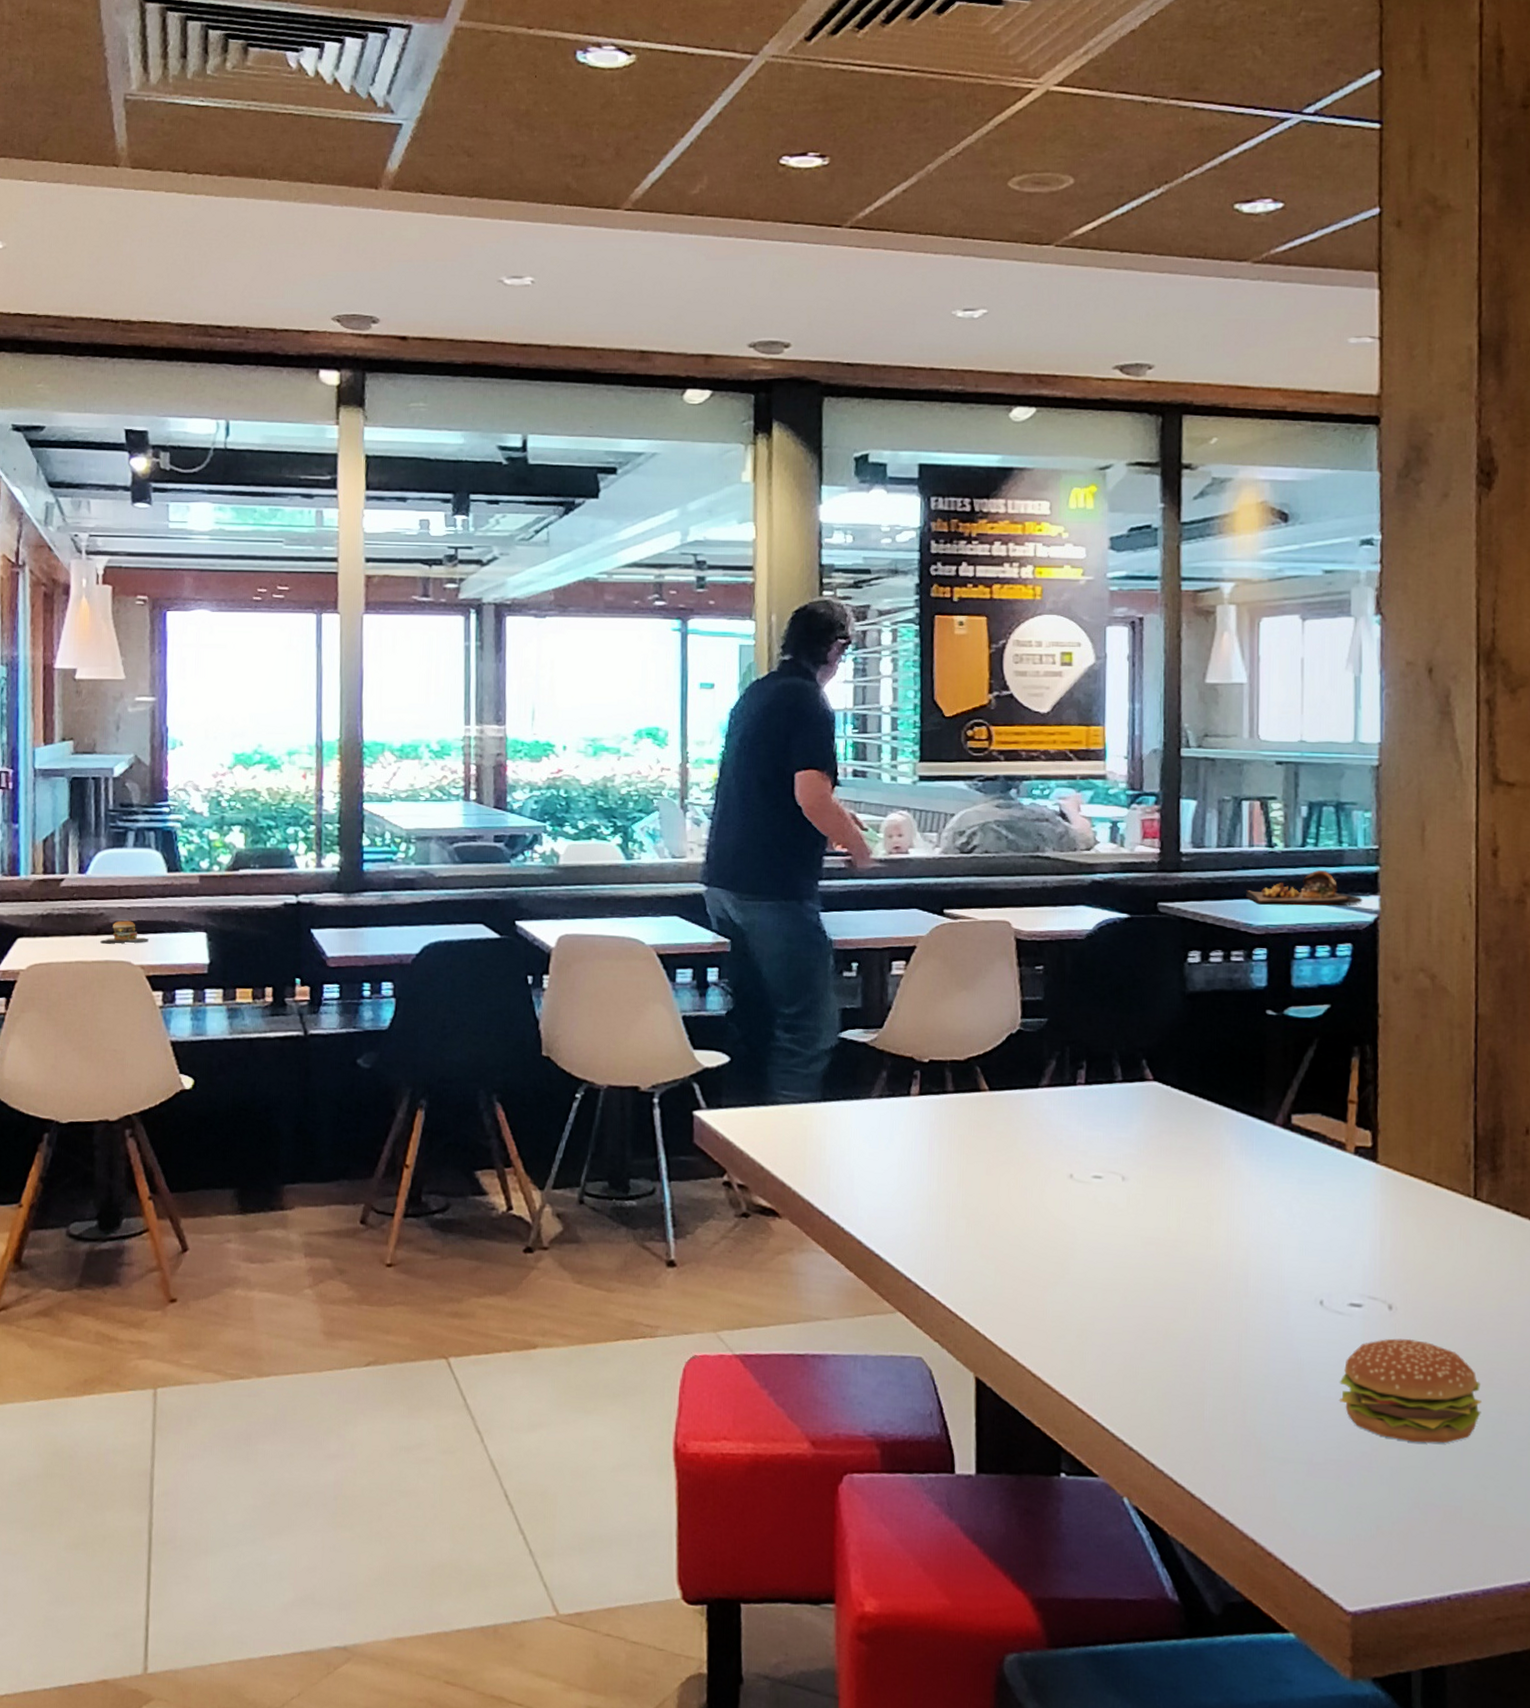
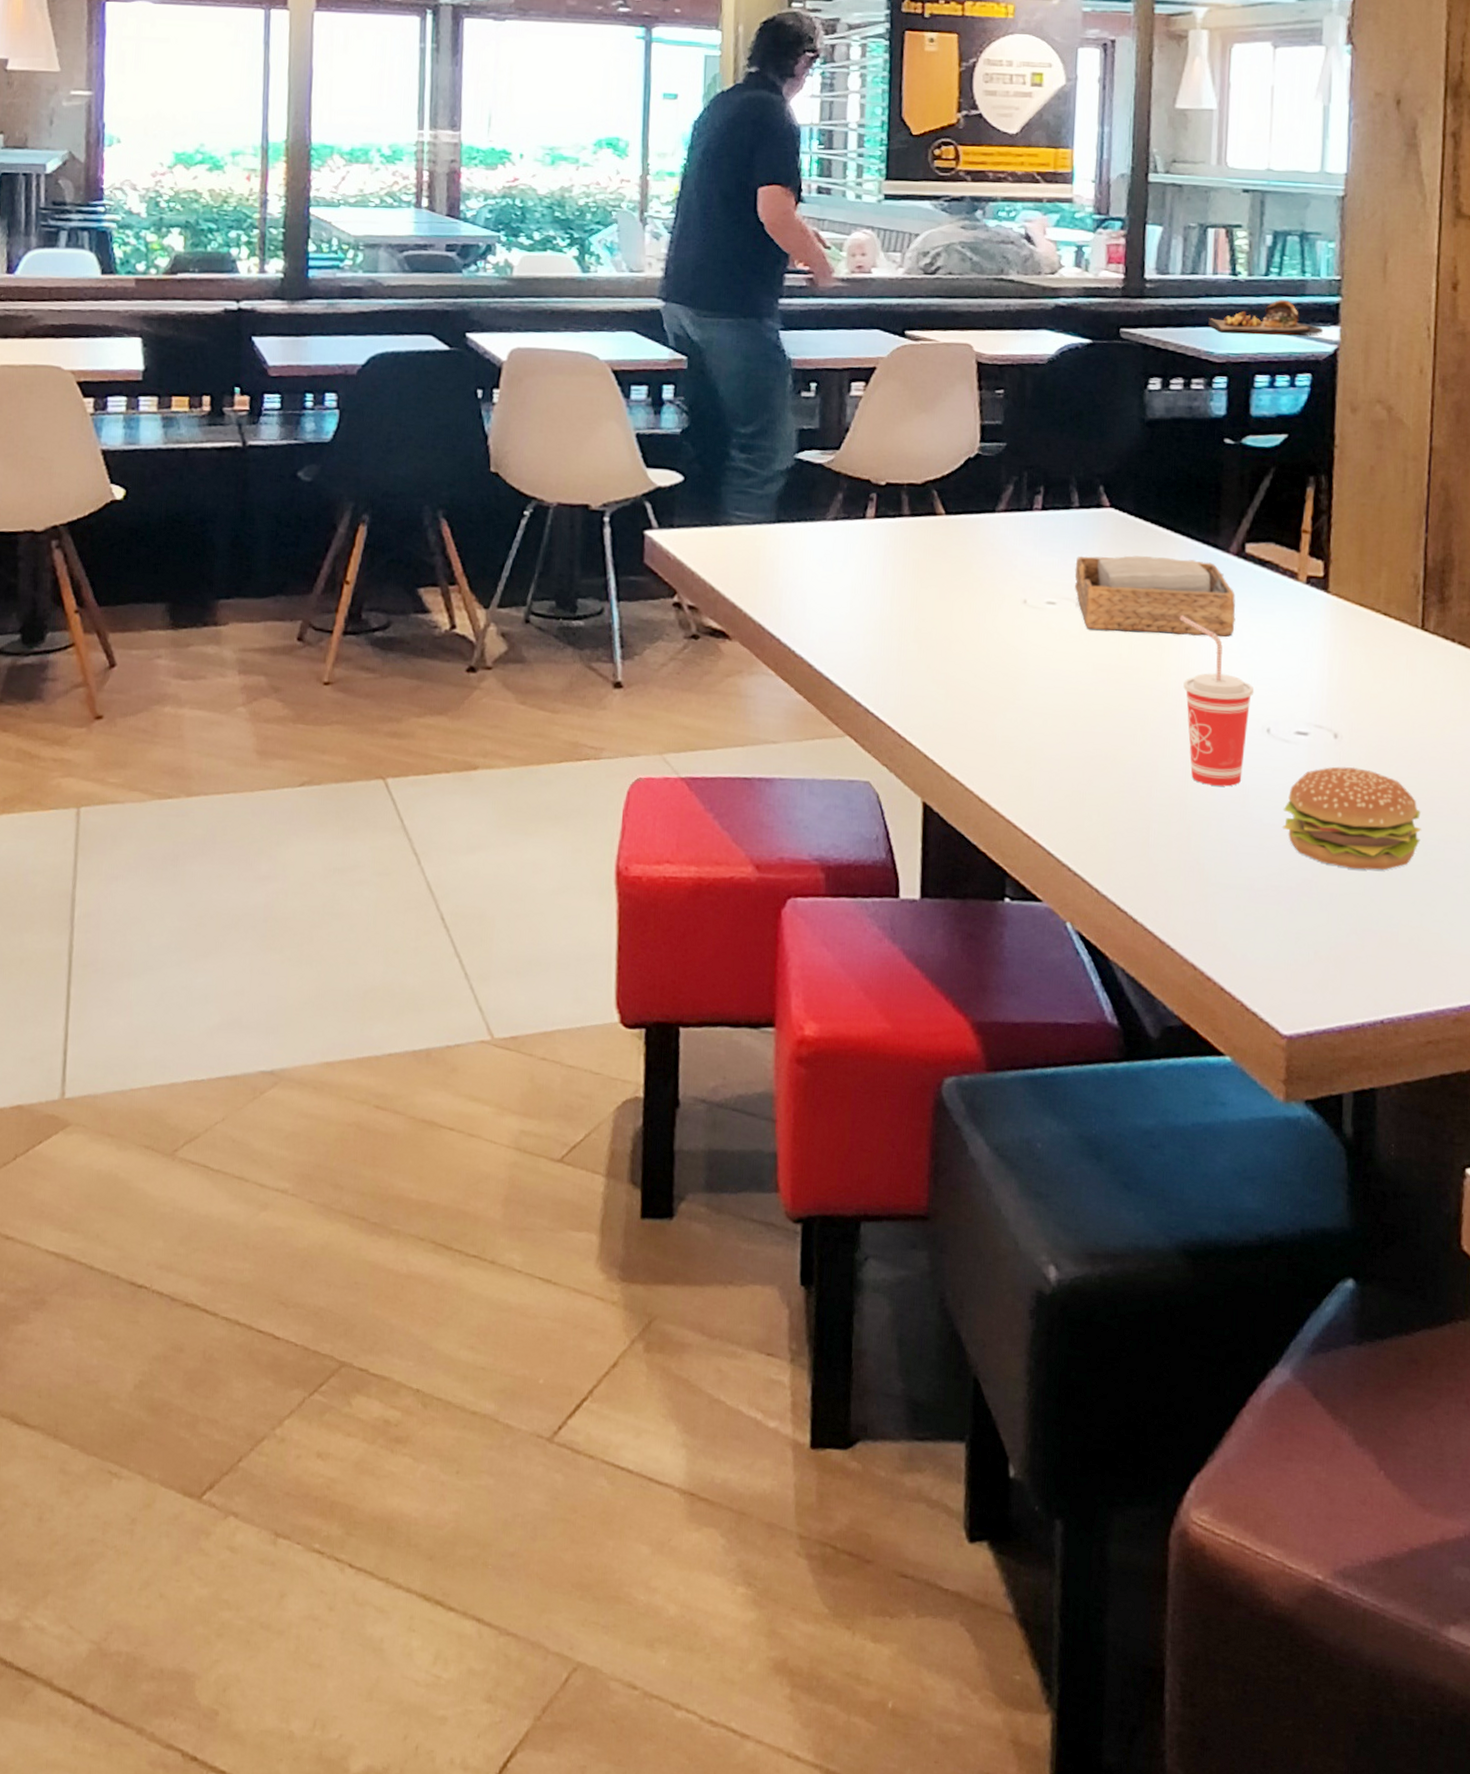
hamburger: present [100,920,149,945] -> none [28,323,80,349]
napkin holder: none [1120,1128,1284,1209] -> present [1074,556,1236,638]
beverage cup: none [1227,1188,1306,1360] -> present [1179,616,1255,787]

